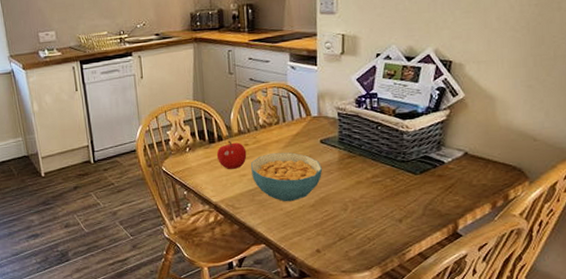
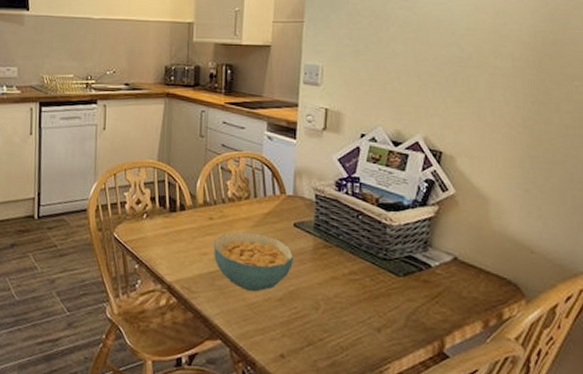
fruit: present [216,140,247,170] -> none [176,211,211,246]

